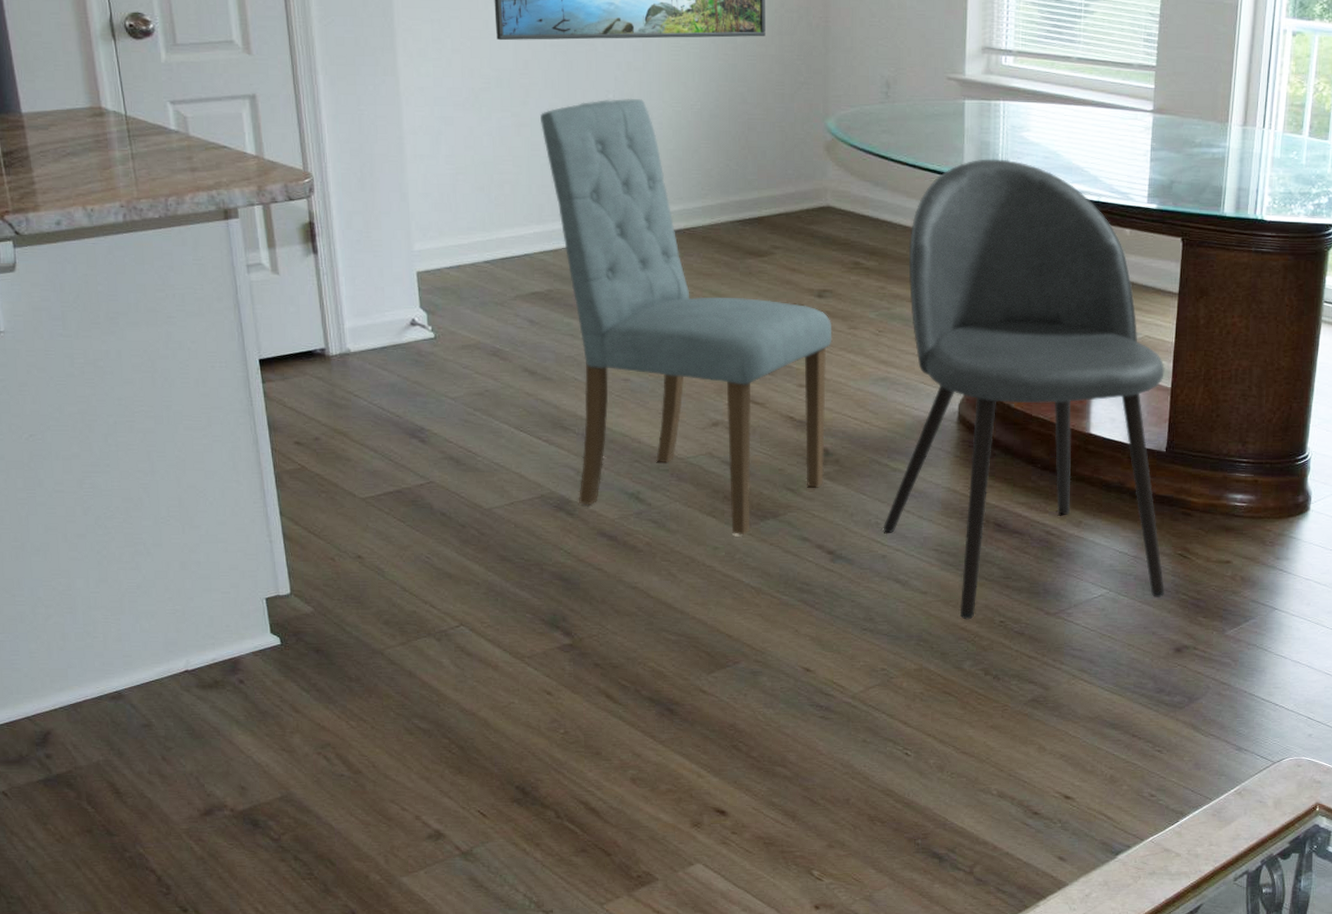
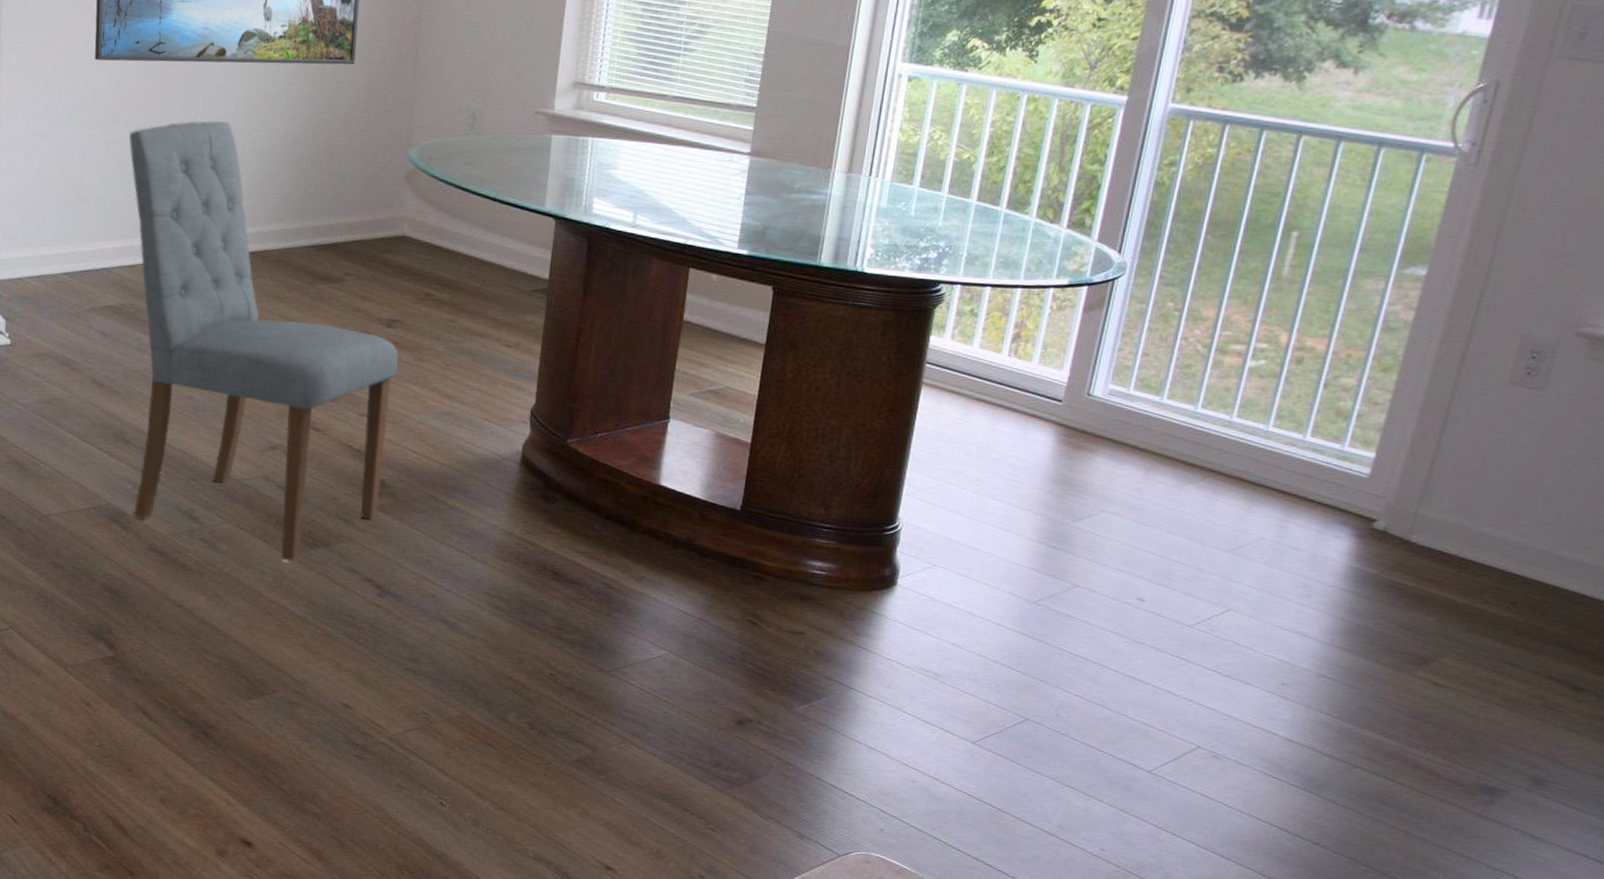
dining chair: present [883,159,1165,620] -> none [434,195,745,670]

